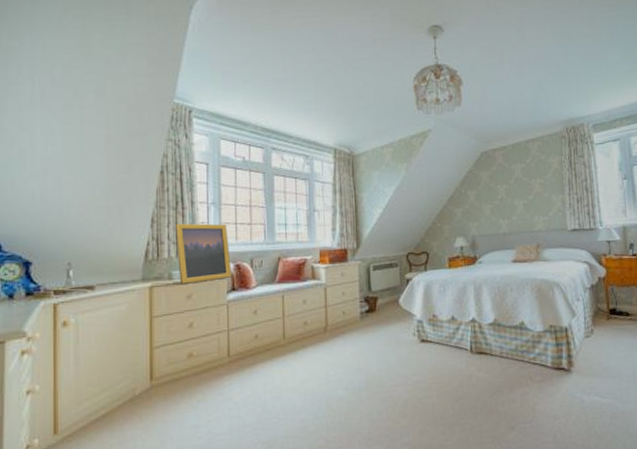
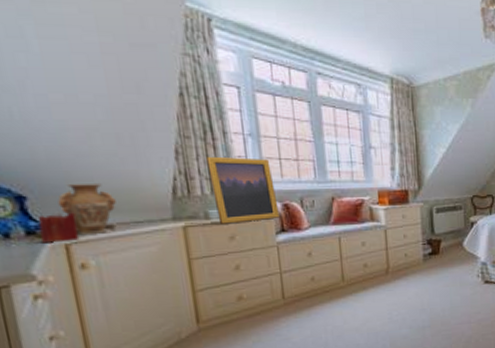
candle: none [37,274,66,303] -> present [37,211,80,243]
vase: none [55,250,99,295] -> present [57,184,116,234]

